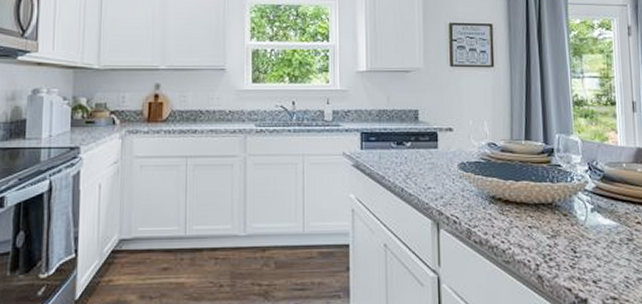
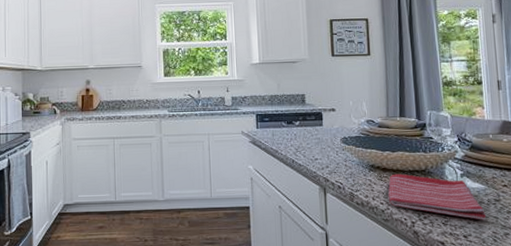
dish towel: none [509,206,618,263] -> present [387,173,487,220]

